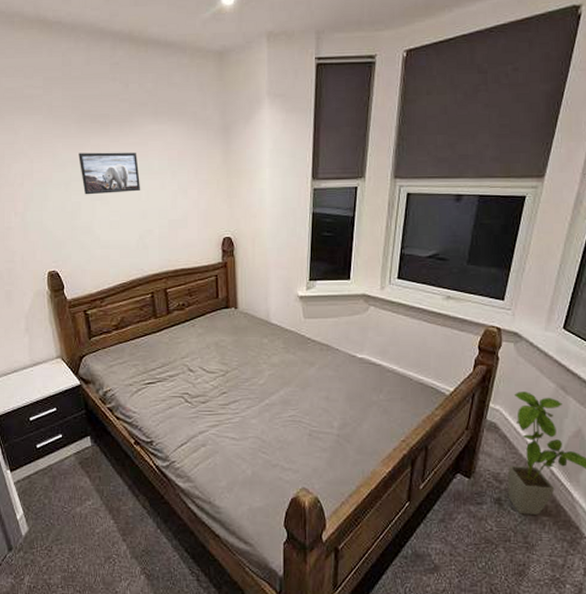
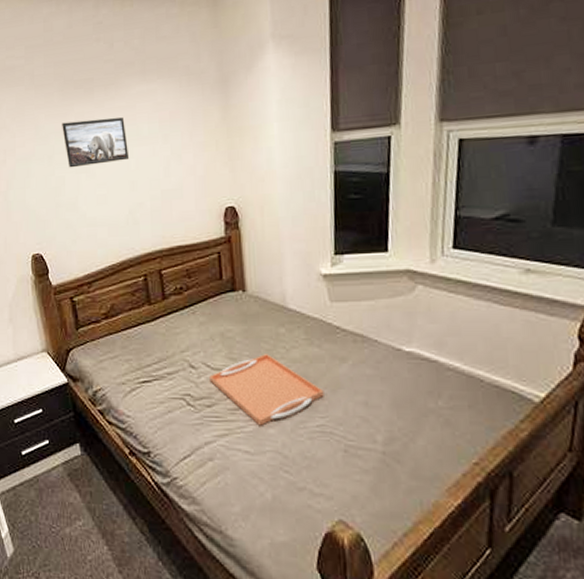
serving tray: none [205,360,296,417] -> present [209,354,324,426]

